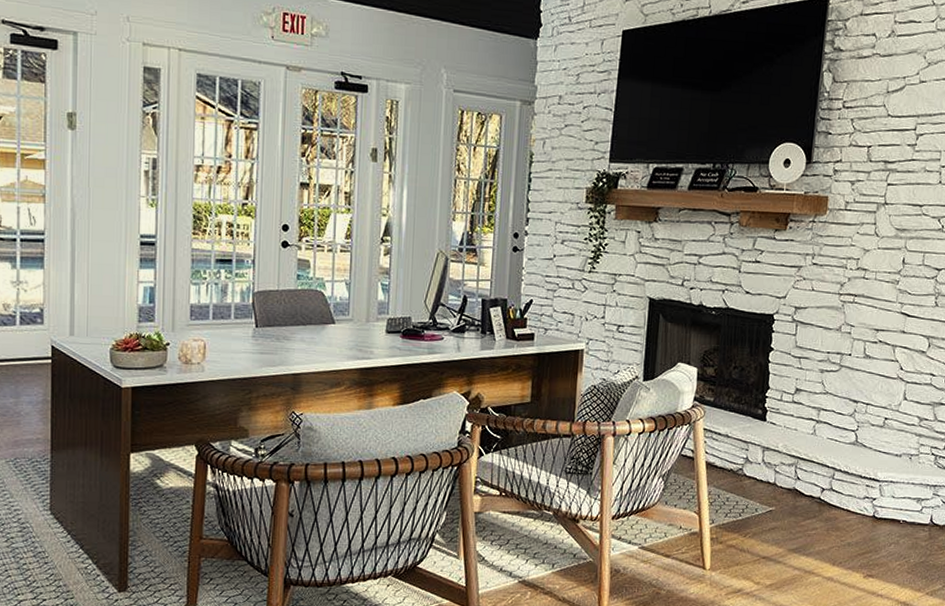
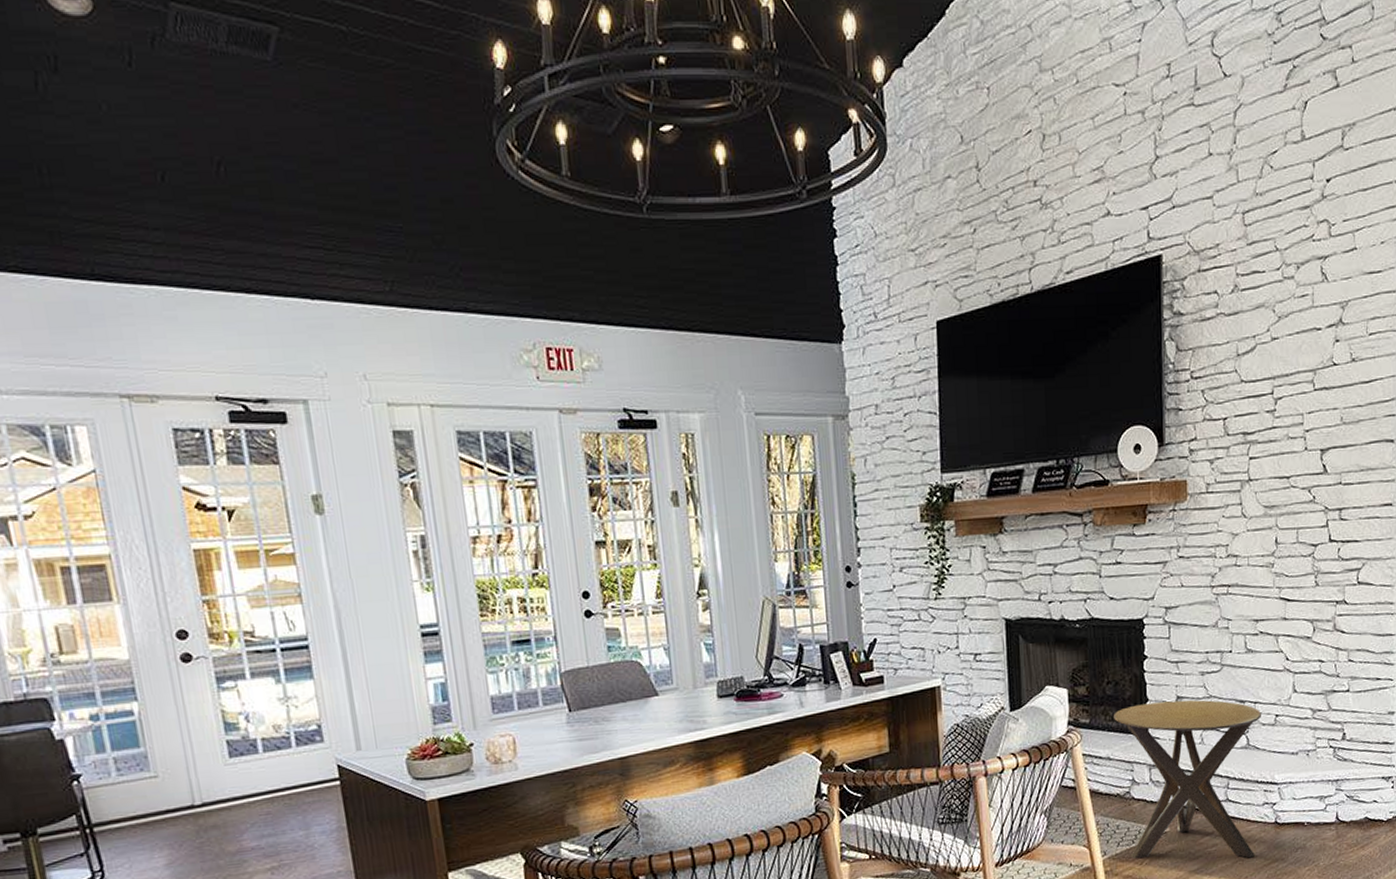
side table: none [735,391,873,546] -> present [1113,700,1262,859]

